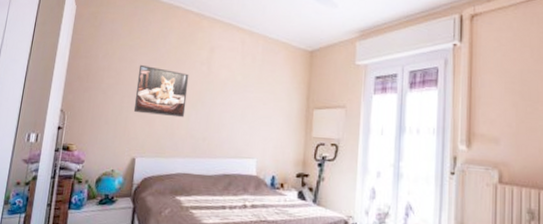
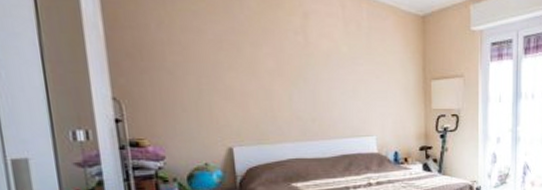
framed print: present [133,64,189,118] -> none [212,35,285,98]

